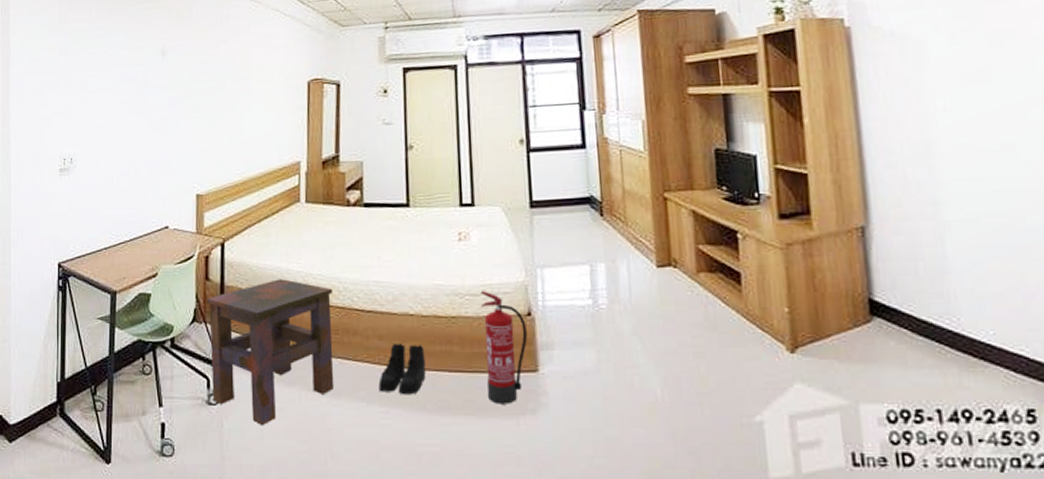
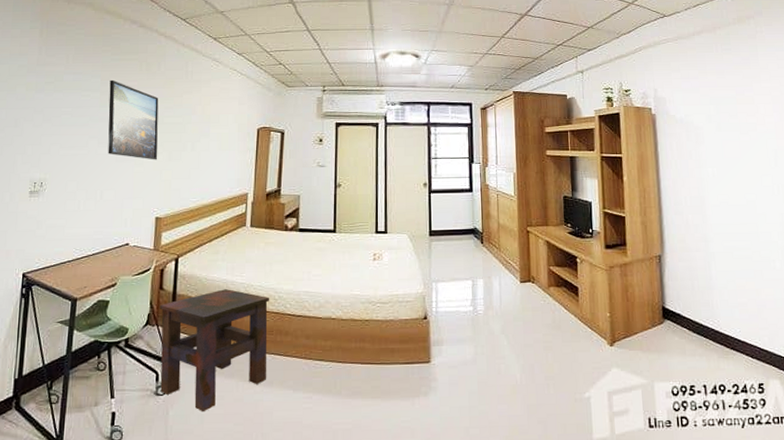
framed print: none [137,33,195,127] -> present [108,80,159,160]
boots: present [378,342,426,395] -> none [304,341,343,383]
fire extinguisher: present [480,291,527,404] -> none [389,299,423,389]

